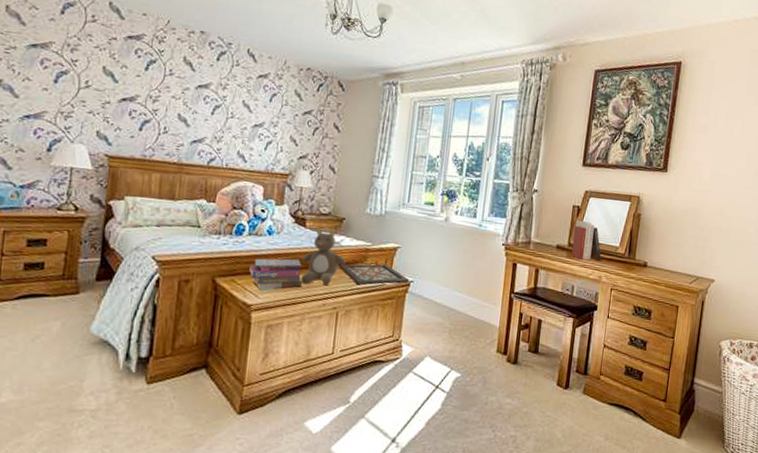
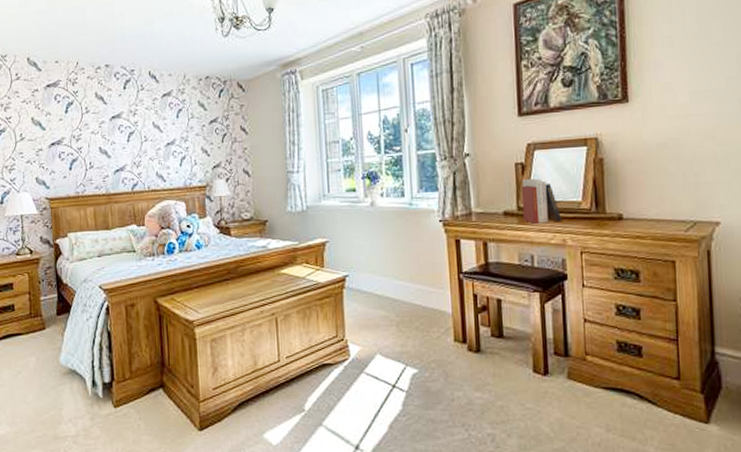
books: present [249,258,302,291] -> none [186,269,237,305]
teddy bear: present [301,228,346,286] -> none [232,233,276,293]
decorative tray: present [339,263,410,286] -> none [270,261,345,287]

